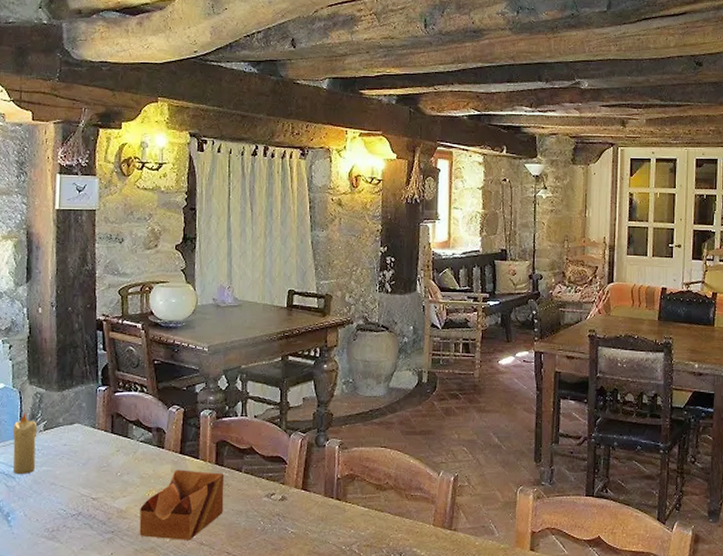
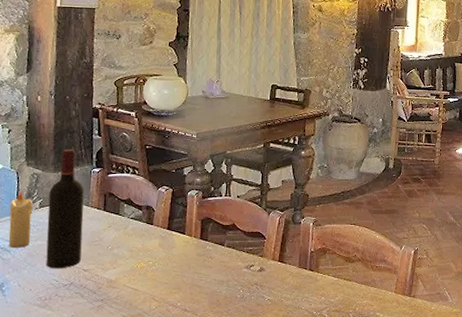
wine bottle: none [52,365,91,497] -> present [45,149,84,269]
wooden bowl: present [139,470,225,540] -> none [127,244,208,307]

